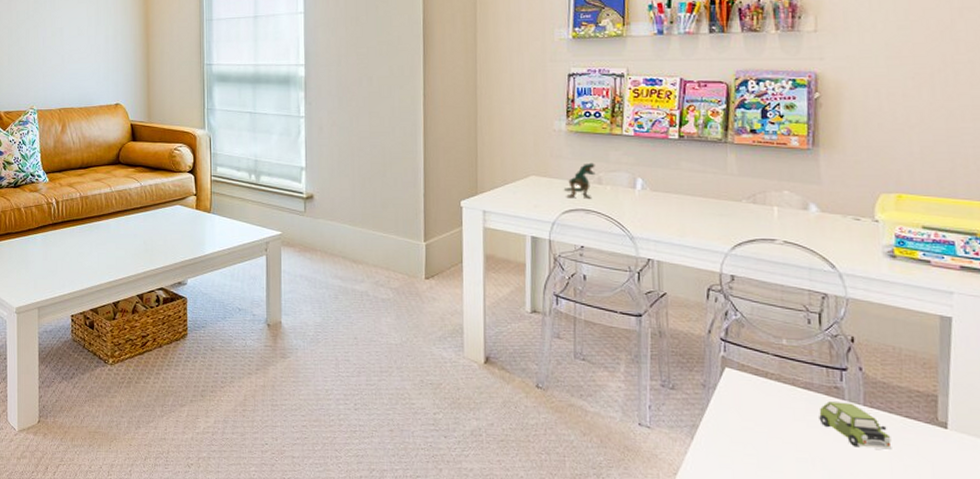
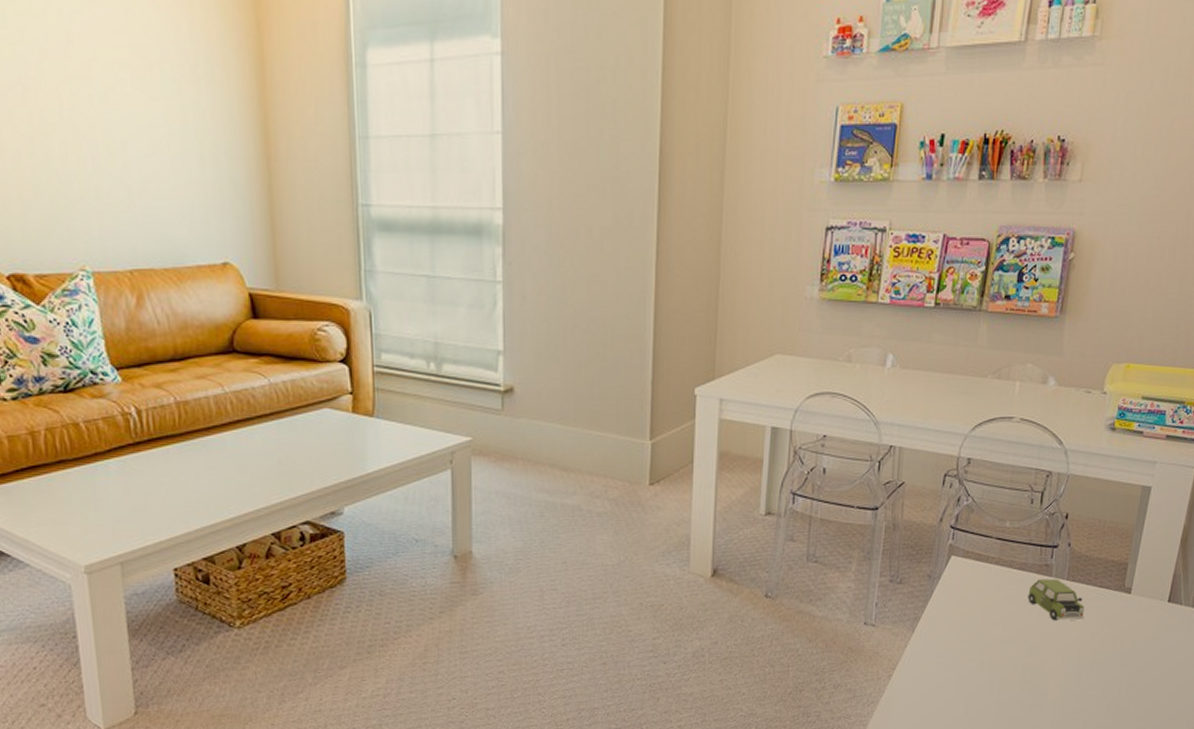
toy dinosaur: present [564,162,596,199] -> none [811,337,846,380]

